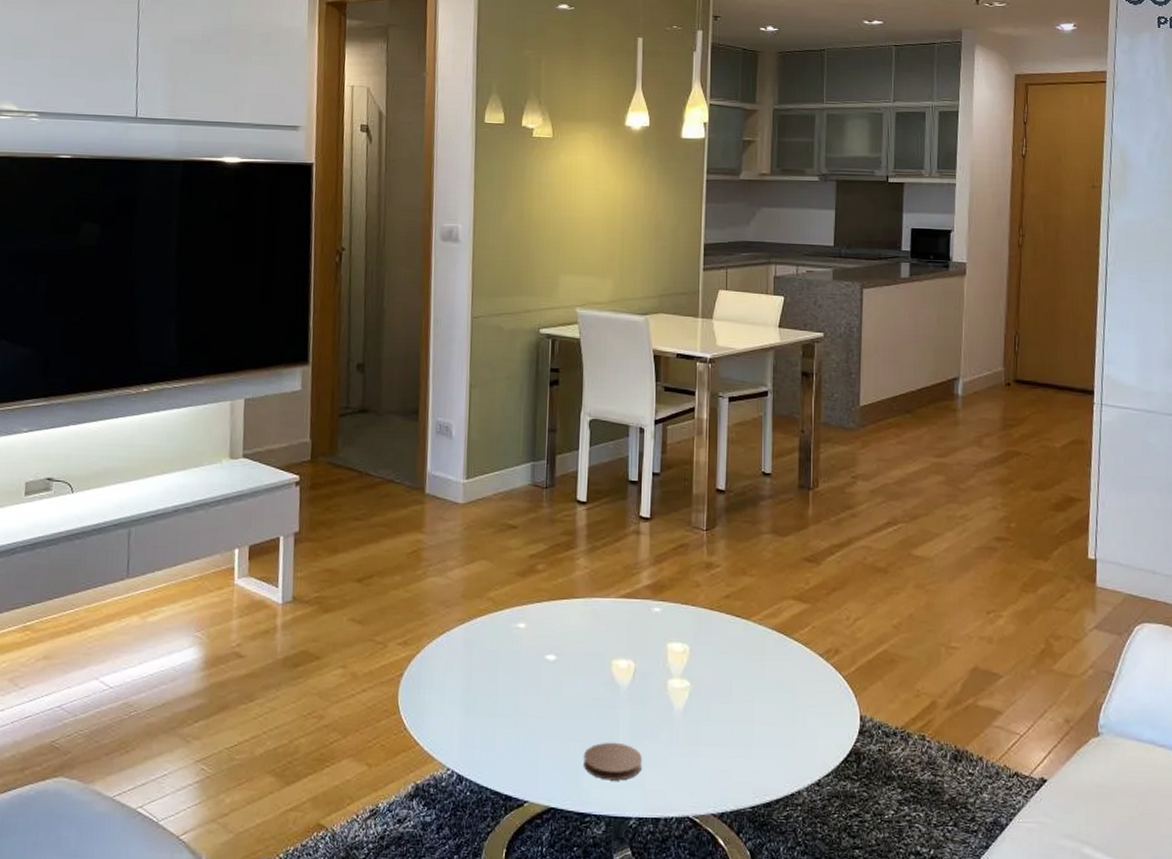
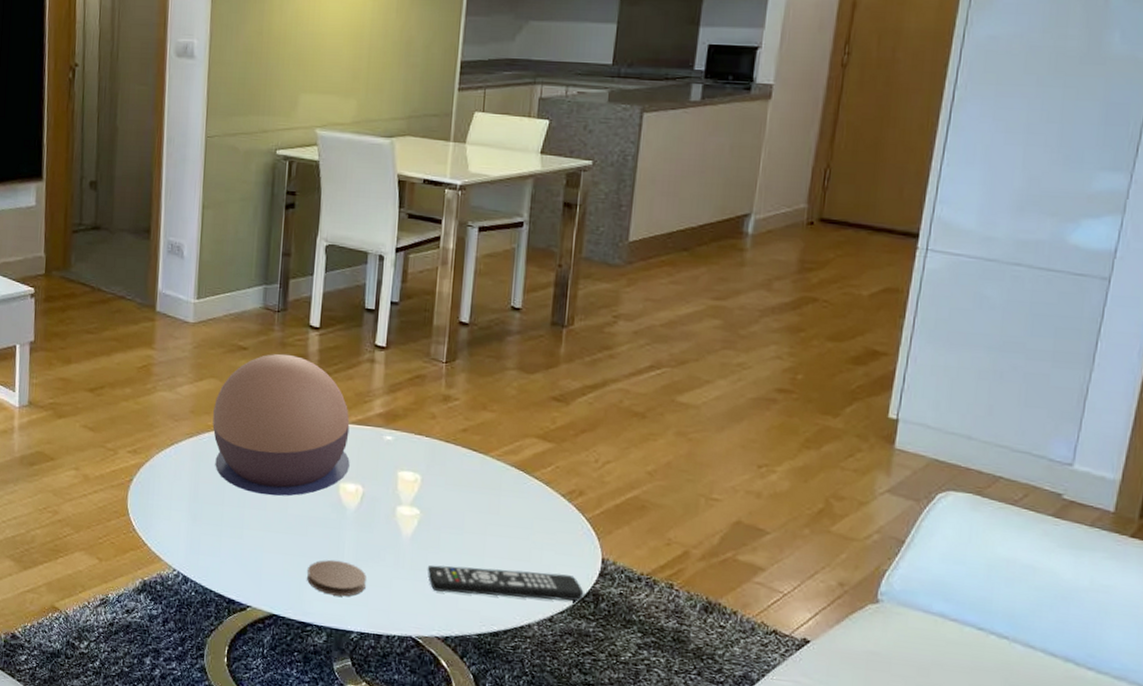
decorative bowl: none [484,530,621,679] -> present [212,353,350,496]
remote control: none [700,735,847,766] -> present [427,565,584,601]

